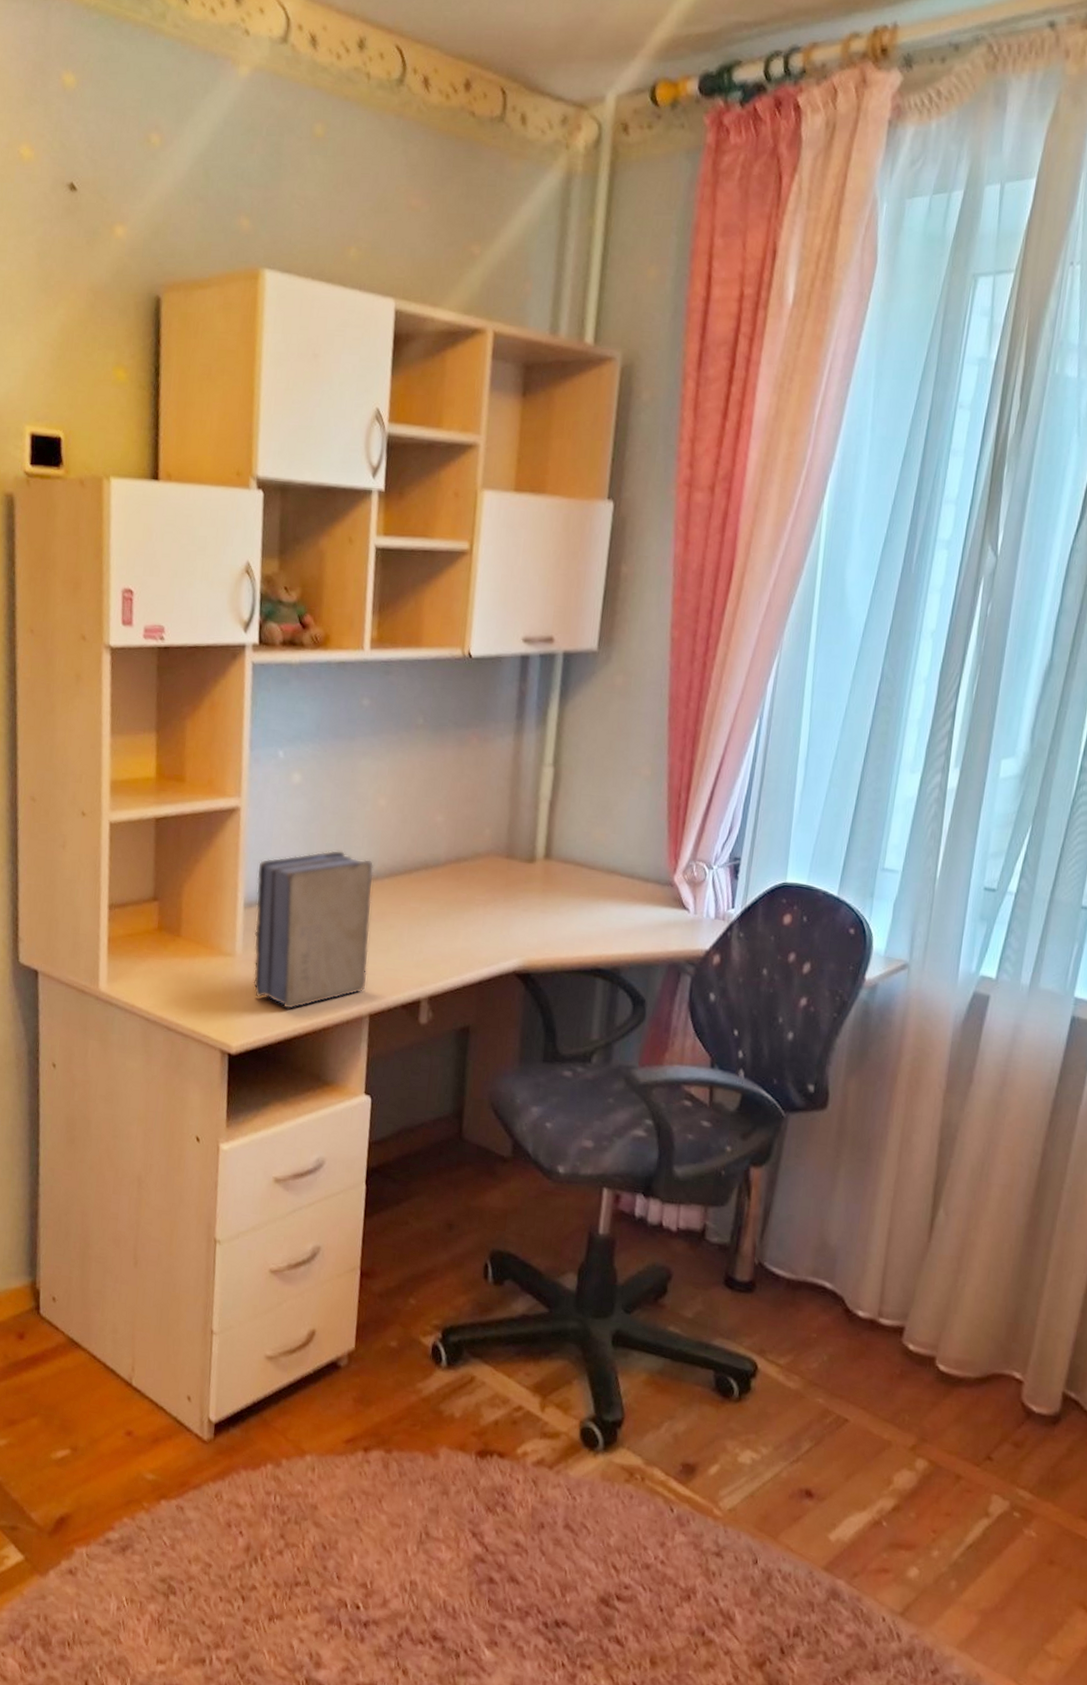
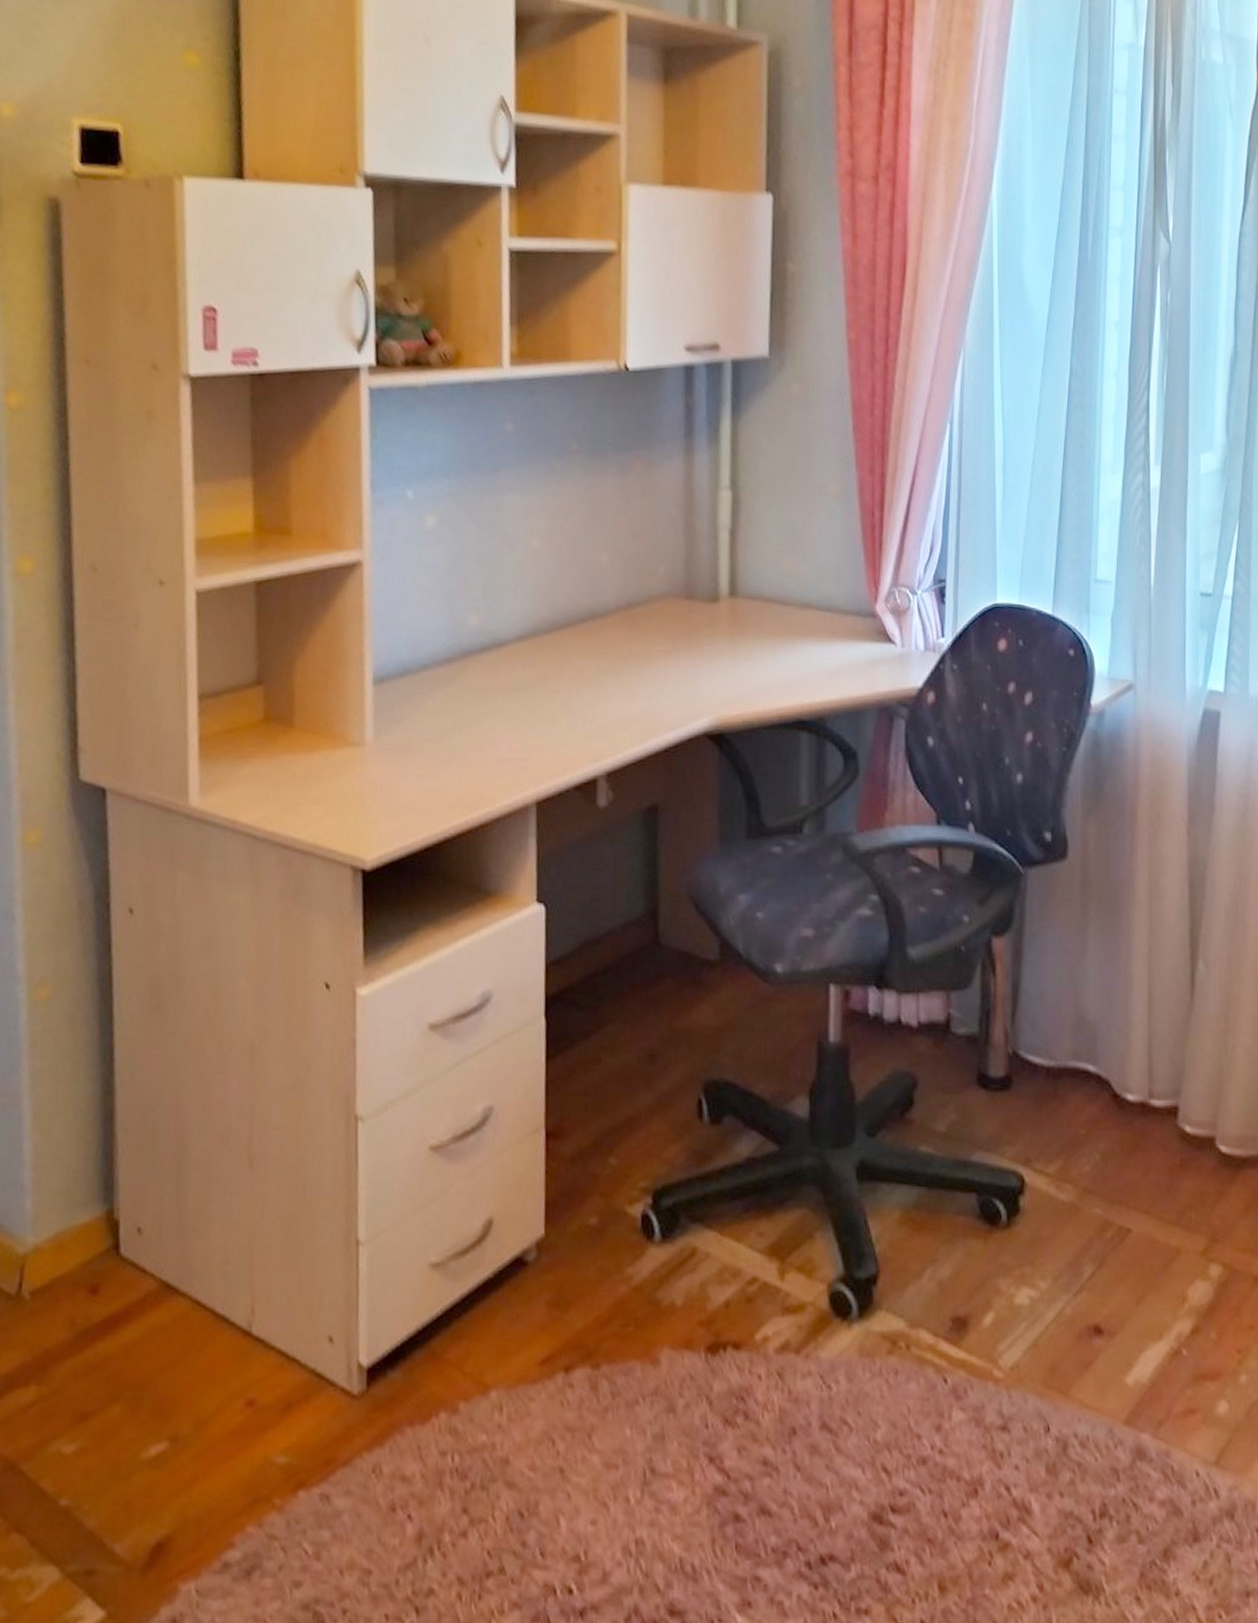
book: present [253,850,374,1010] -> none [387,604,532,806]

